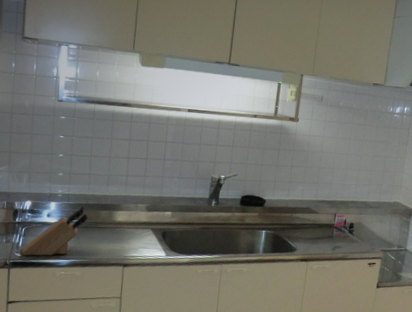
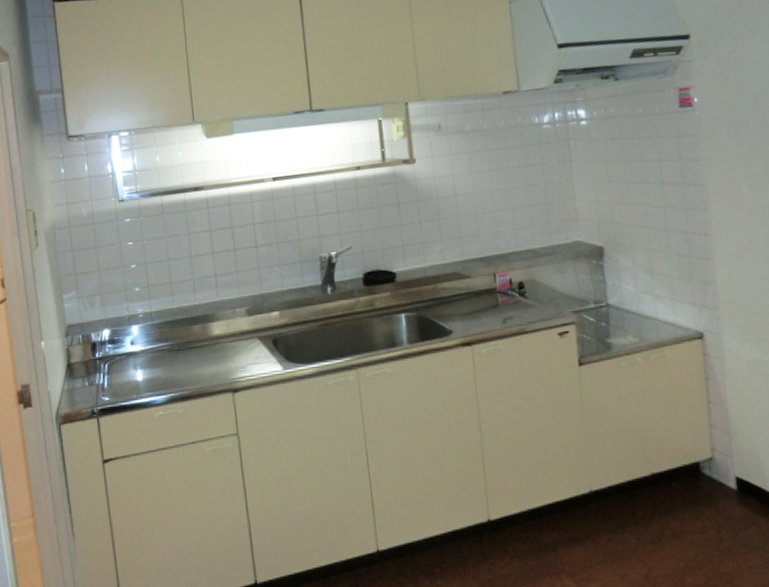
knife block: present [21,207,88,256] -> none [108,325,179,398]

